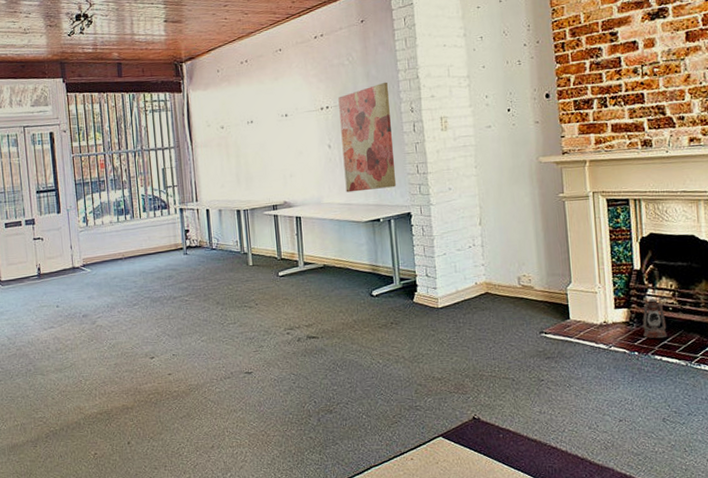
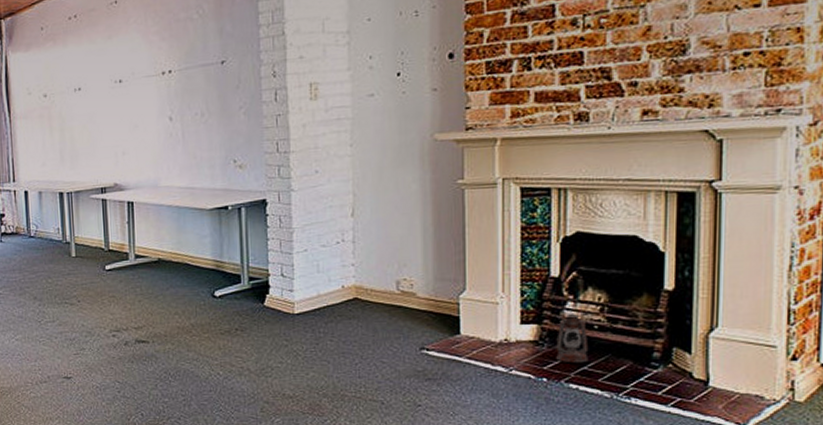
wall art: present [338,82,397,193] -> none [184,39,251,174]

